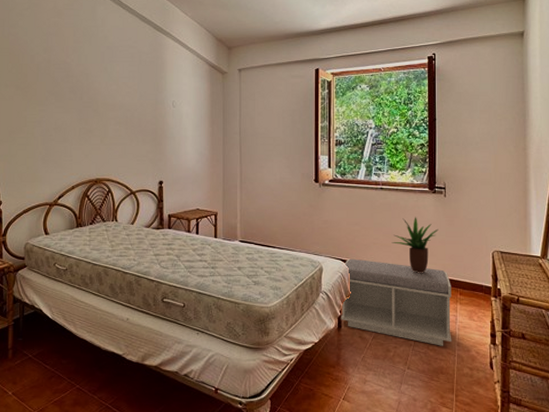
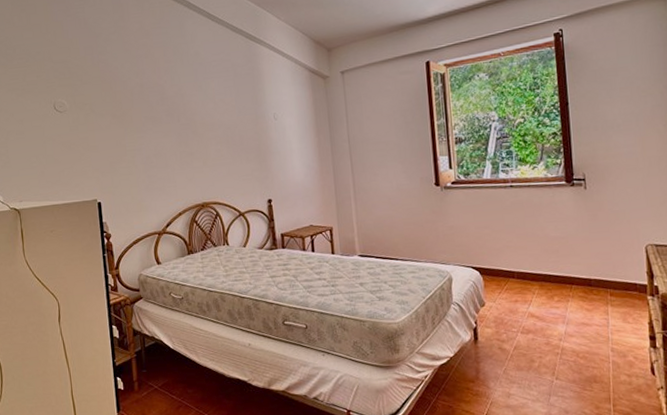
bench: present [341,258,452,346] -> none [474,265,605,353]
potted plant: present [391,216,438,274] -> none [527,213,580,276]

